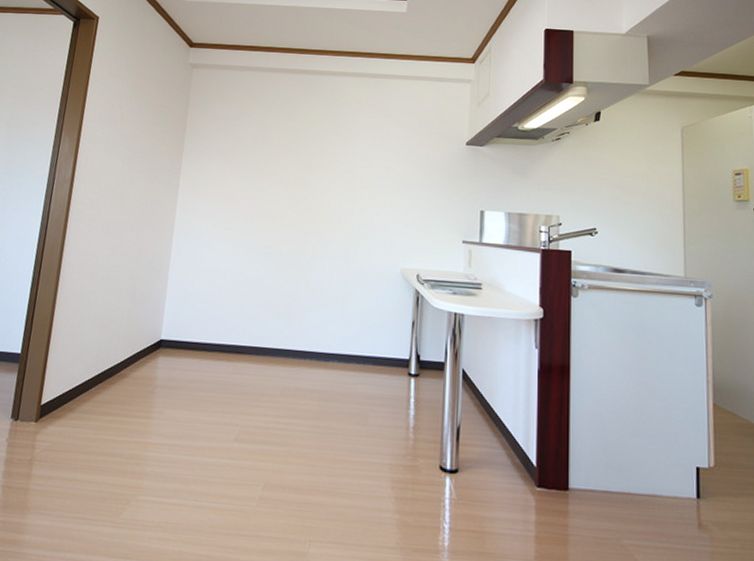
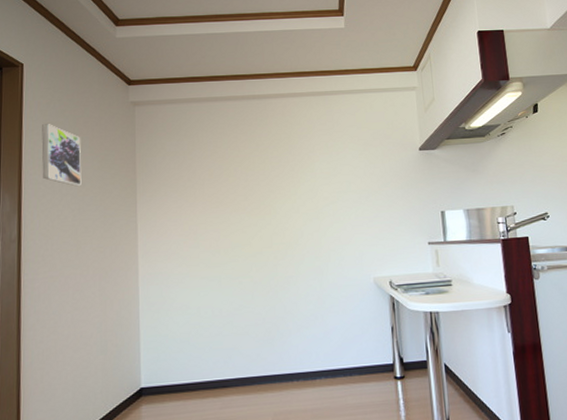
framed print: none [101,75,140,138] -> present [41,124,82,187]

